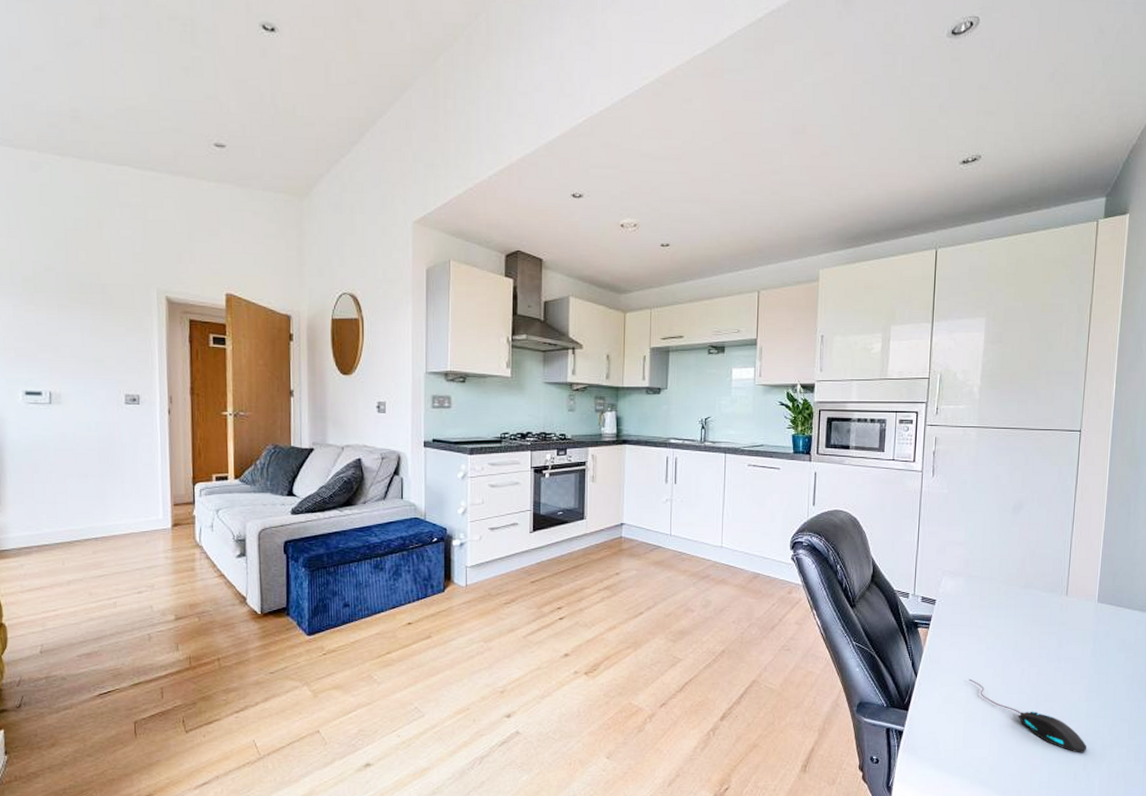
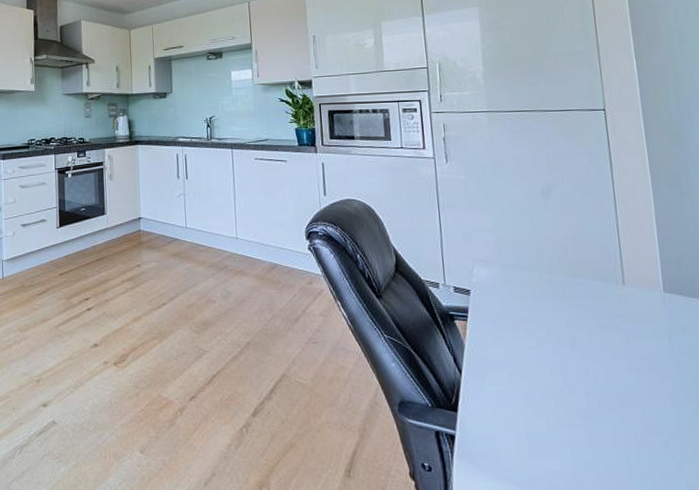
mouse: present [968,679,1087,753] -> none [522,377,686,470]

